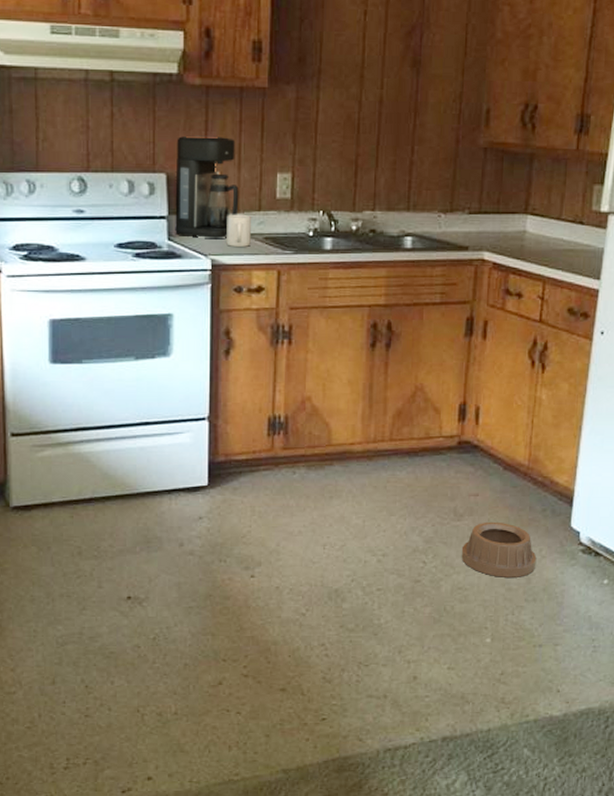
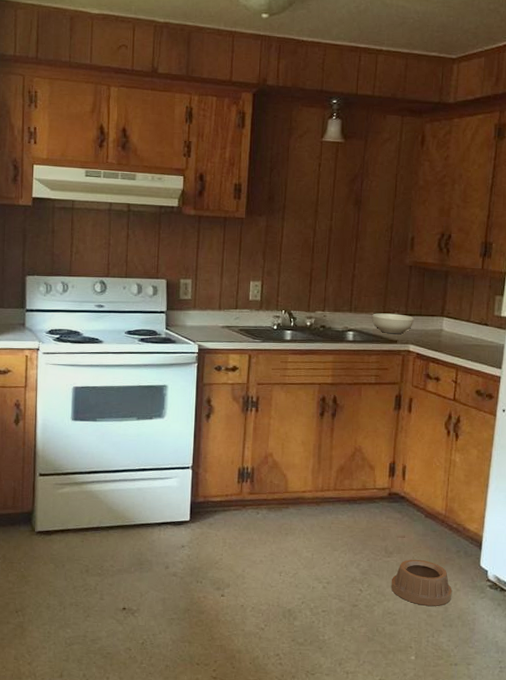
coffee maker: present [175,135,239,239] -> none [171,252,221,330]
mug: present [226,214,252,248] -> none [210,311,231,337]
bowl: none [435,211,490,238] -> present [371,313,415,334]

